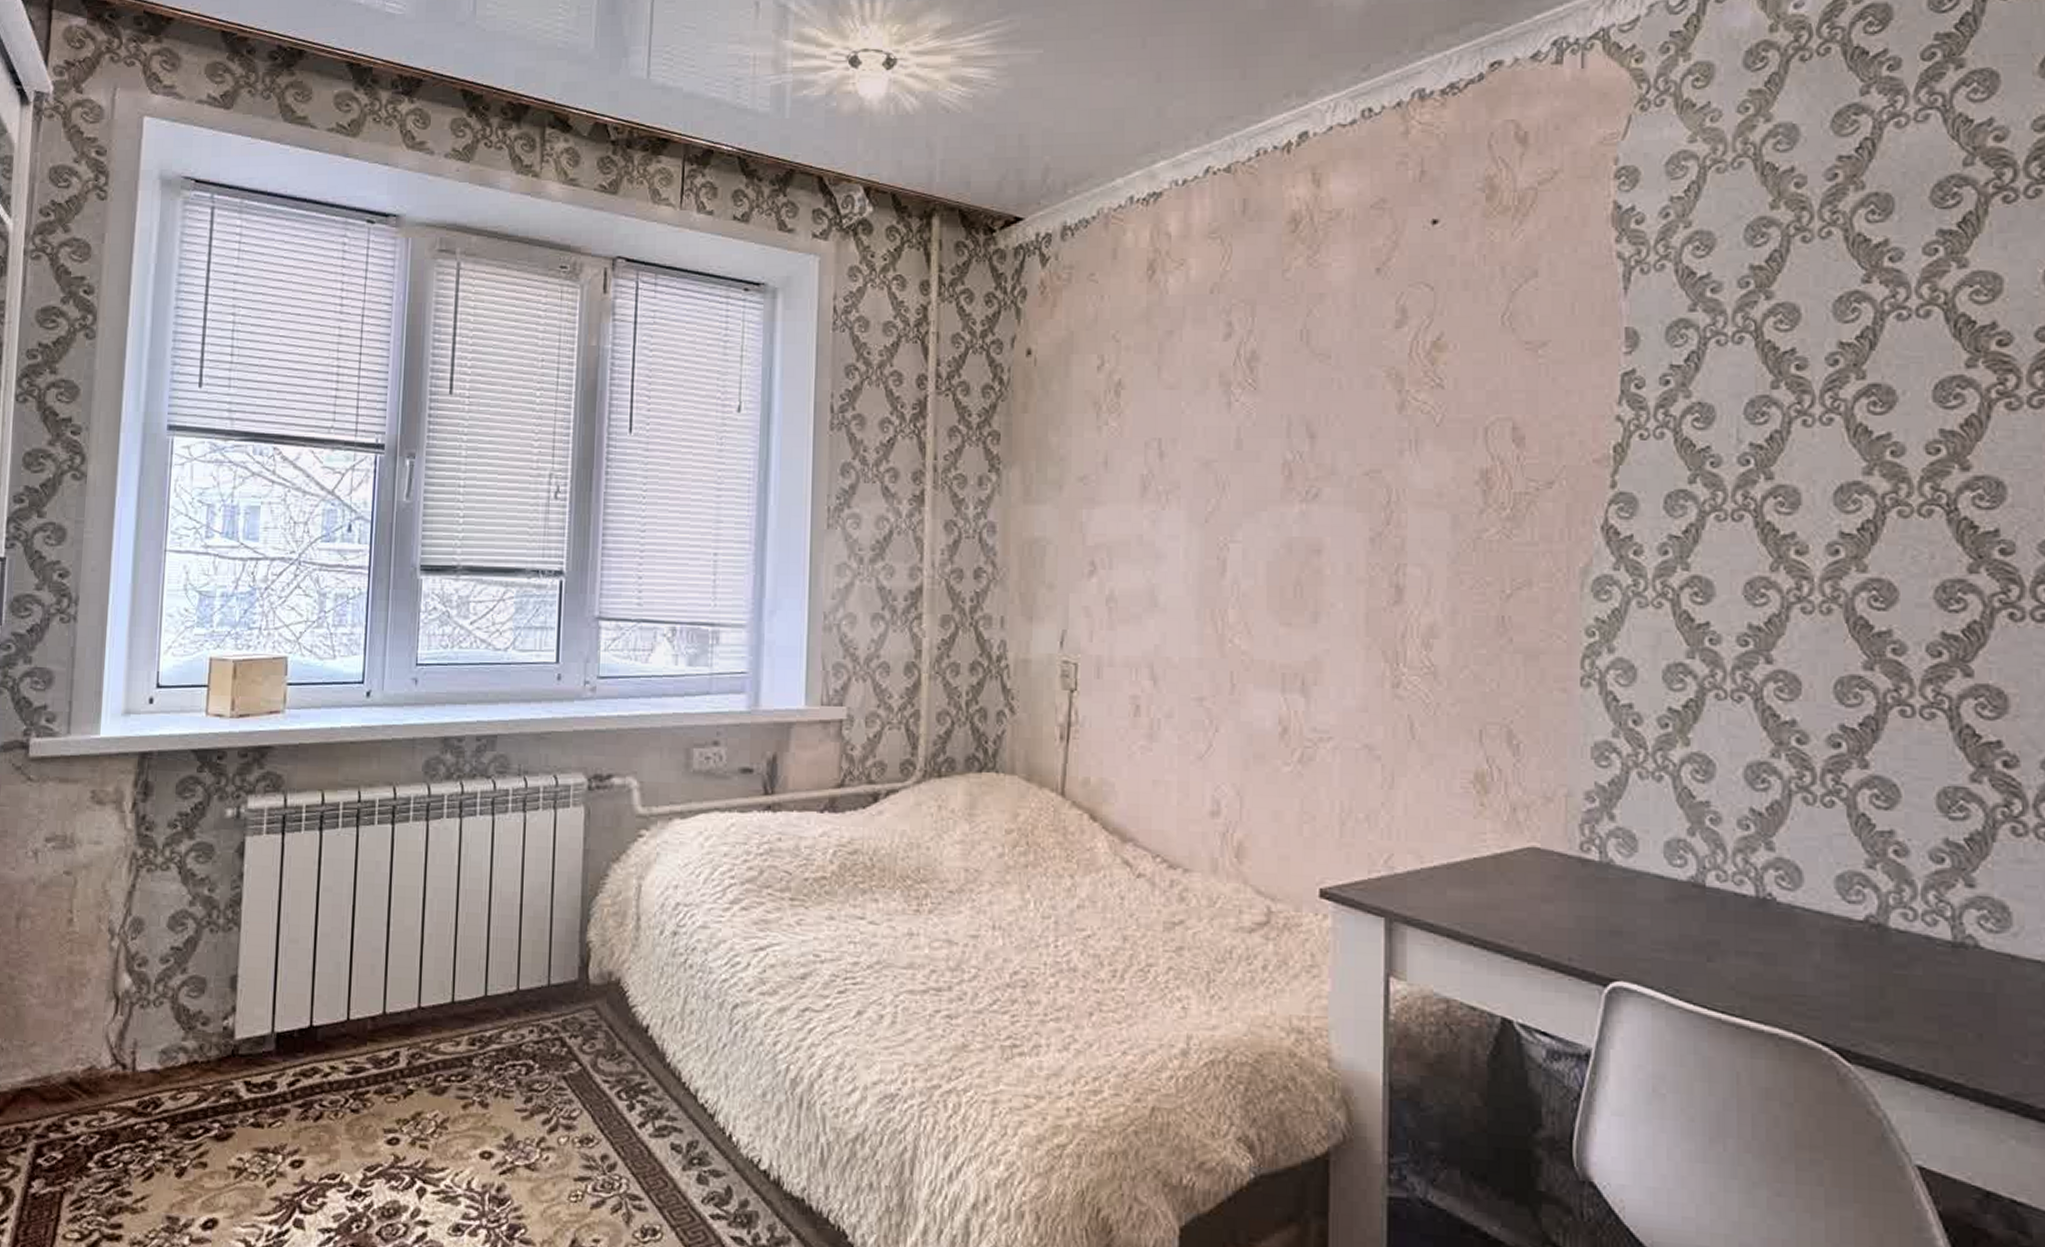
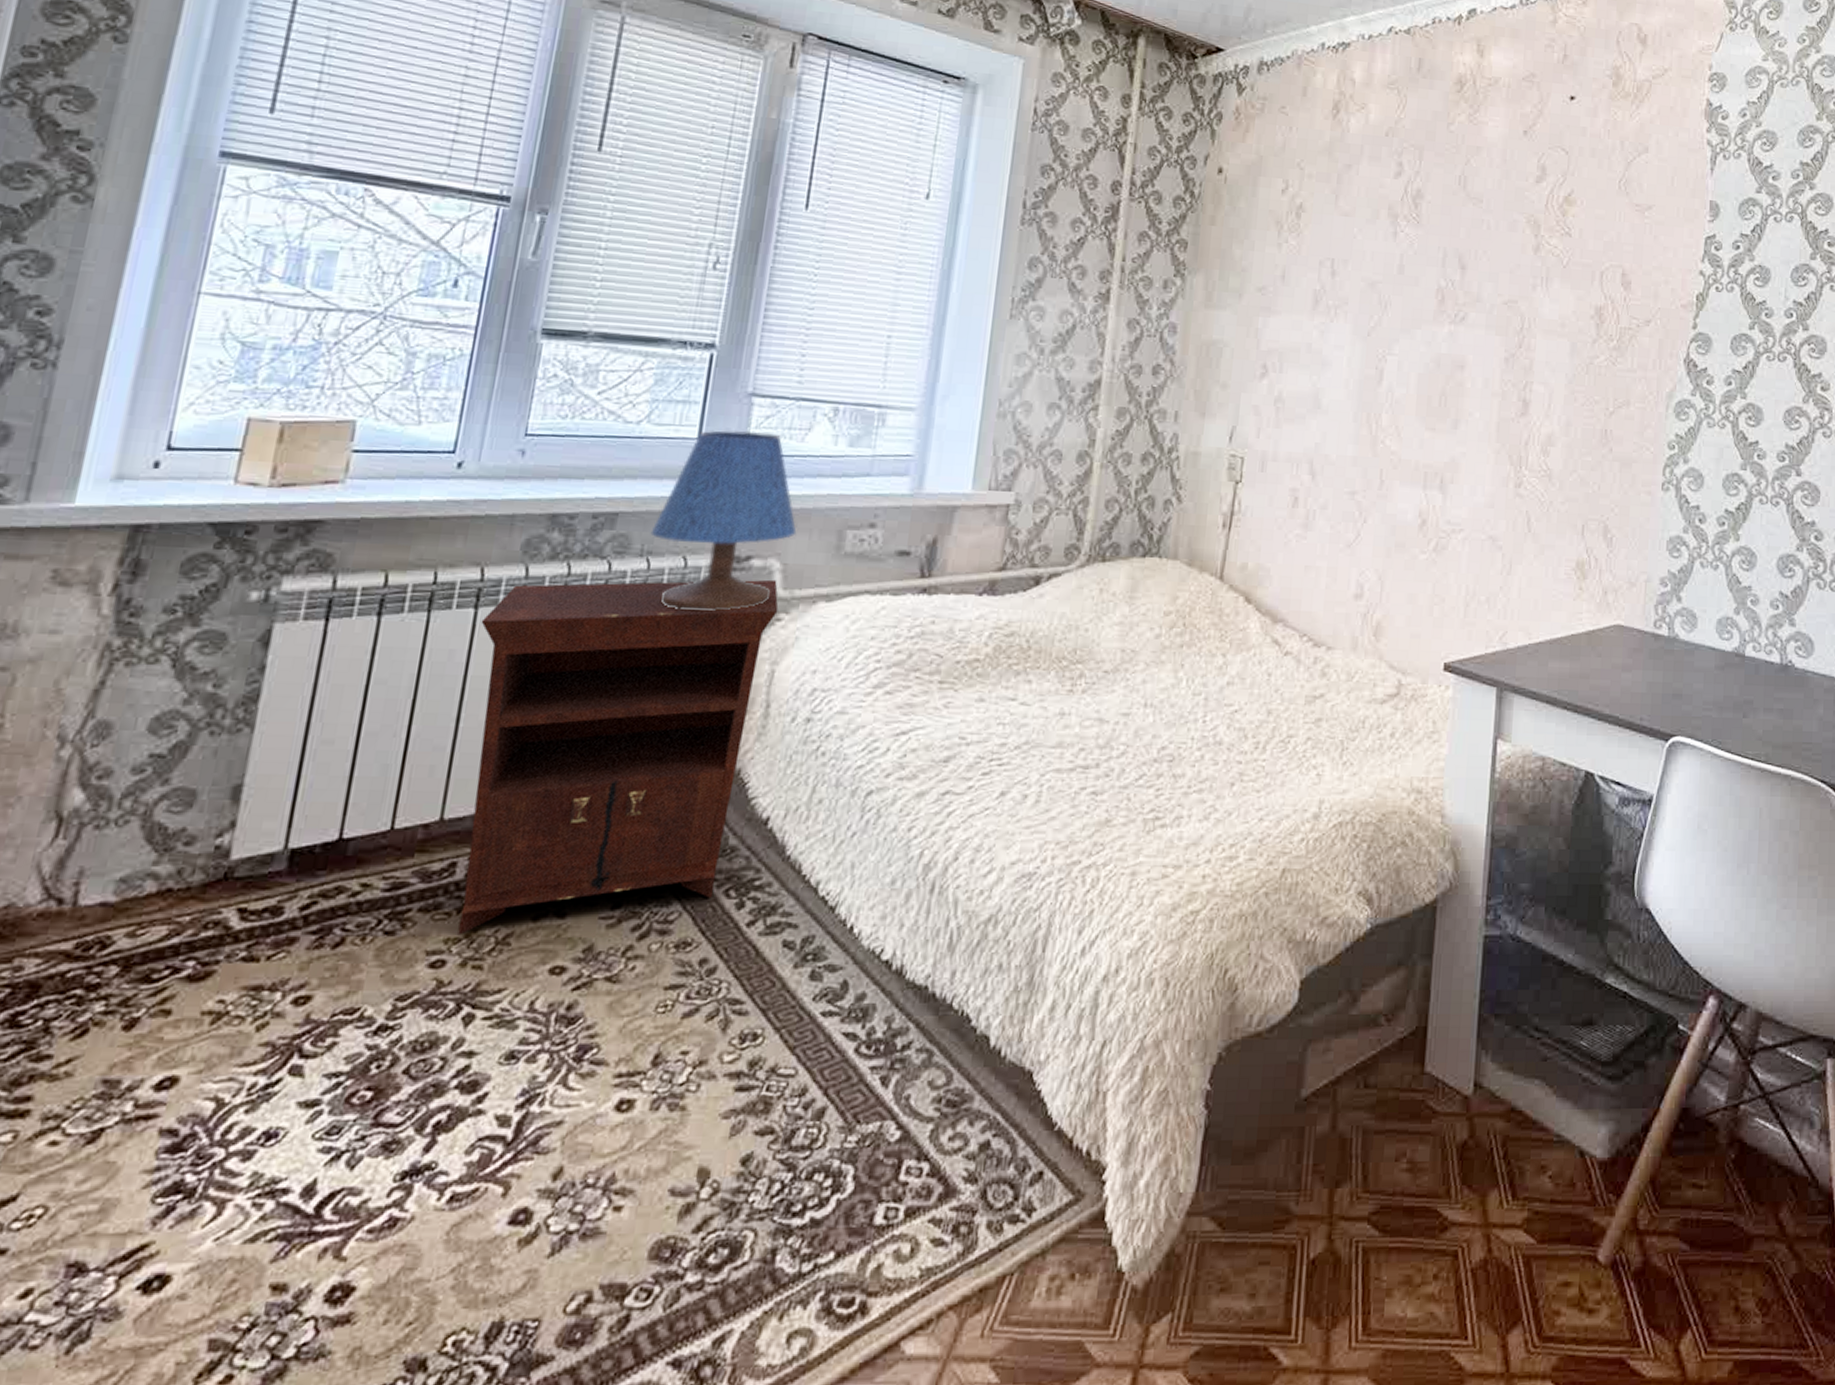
nightstand: none [398,797,639,1117] -> present [457,579,779,935]
table lamp: none [525,653,649,828] -> present [650,430,797,612]

